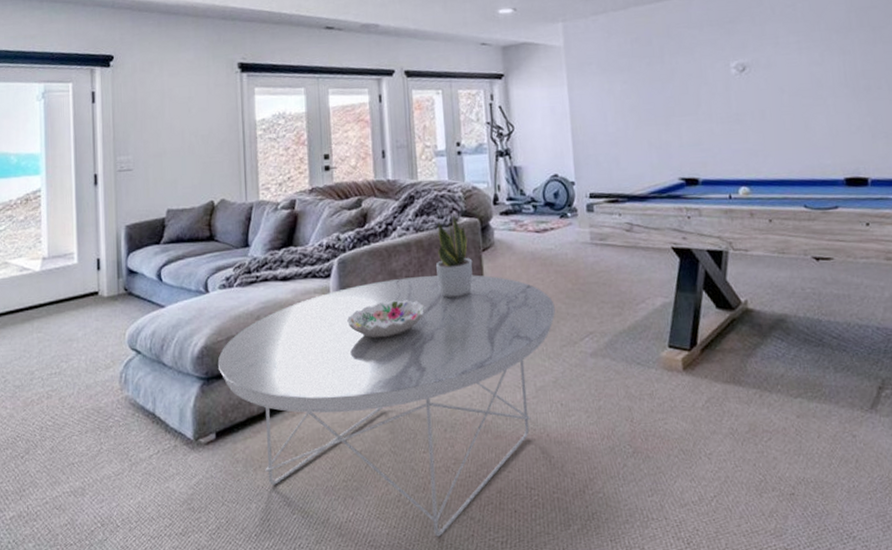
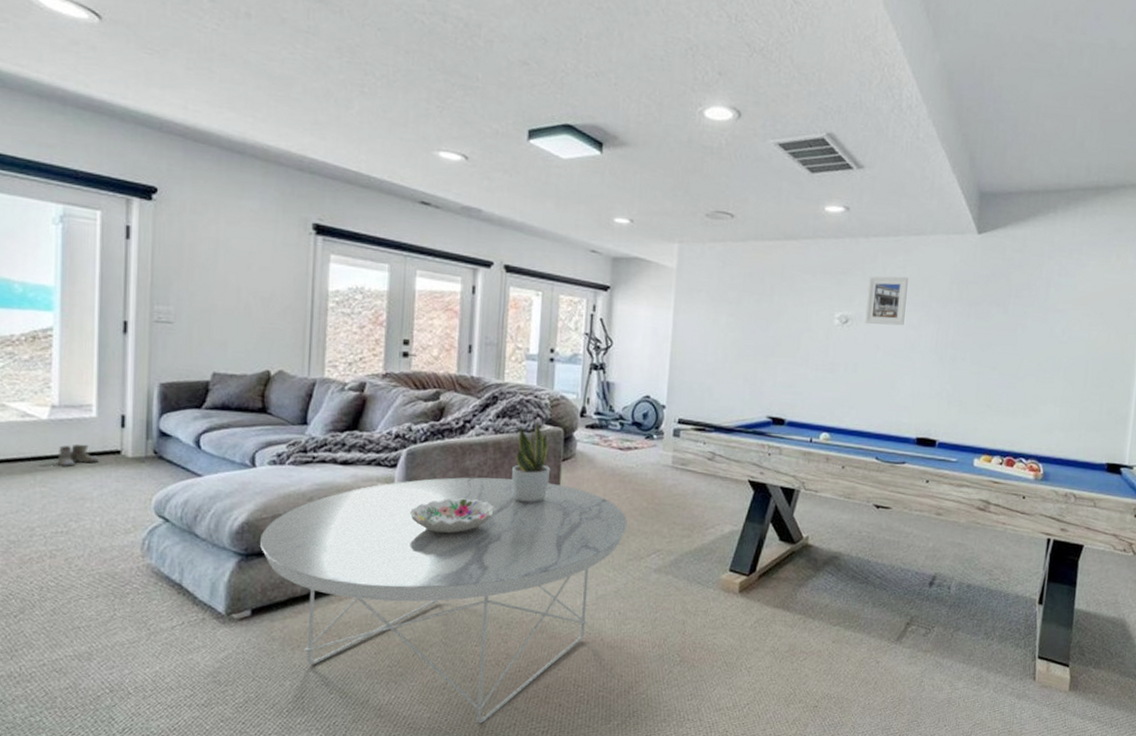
boots: none [49,289,81,313] -> present [57,444,99,468]
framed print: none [758,14,806,68] -> present [865,276,908,326]

